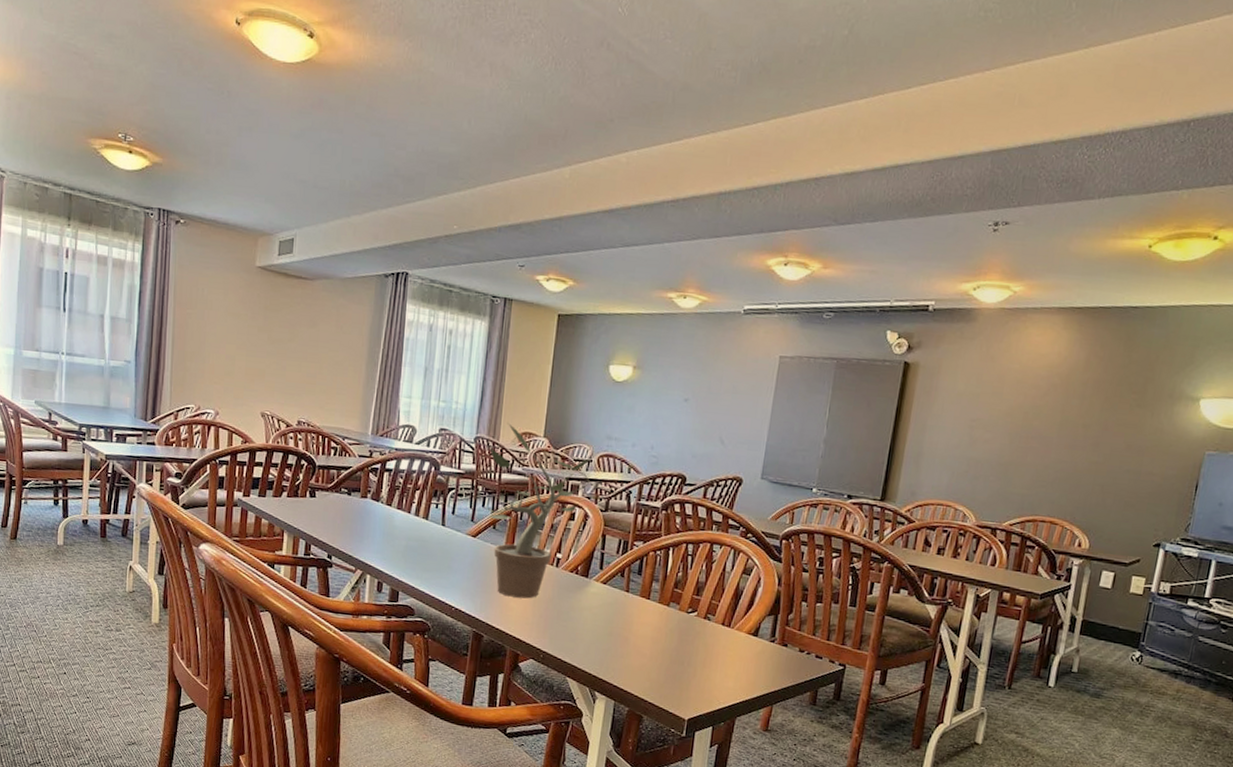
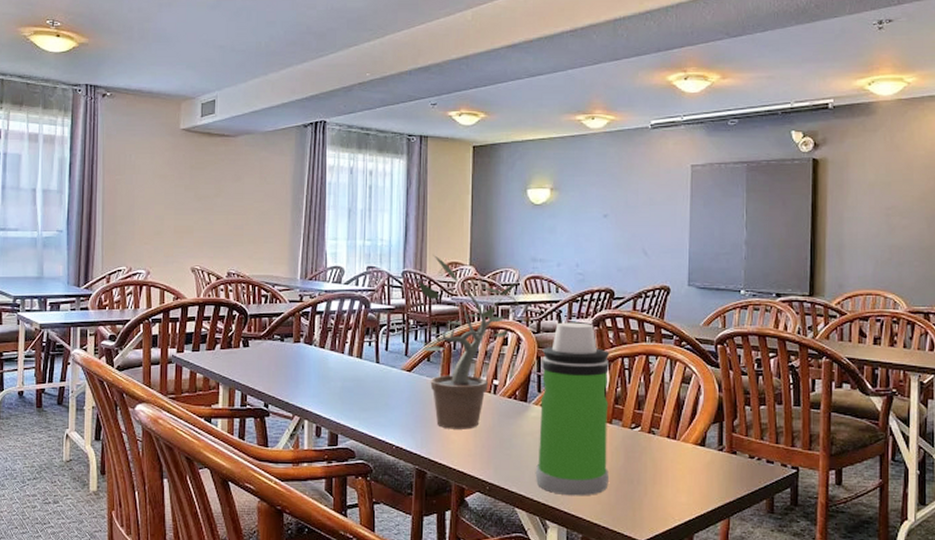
water bottle: none [589,503,675,673] -> present [535,322,610,496]

